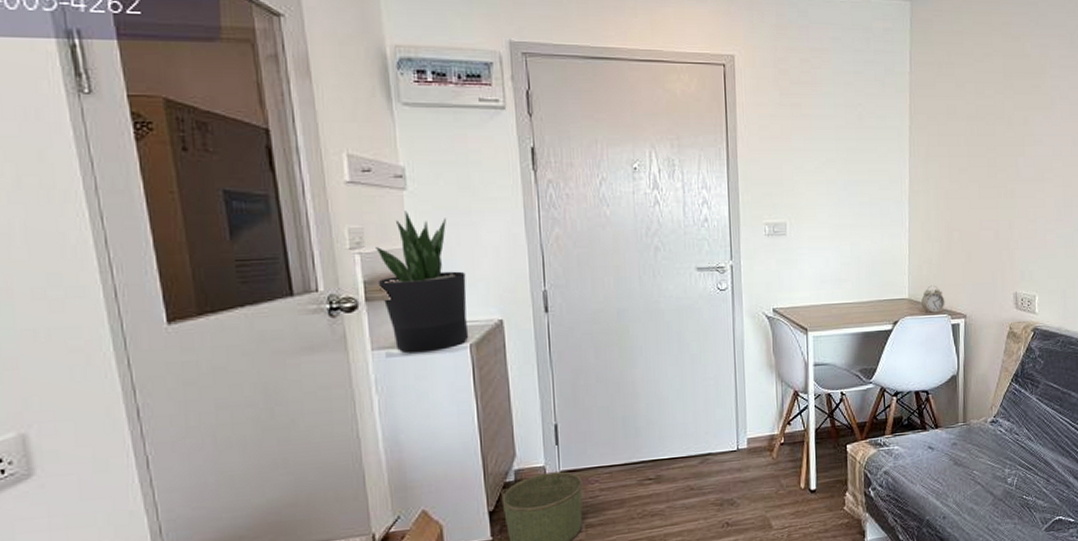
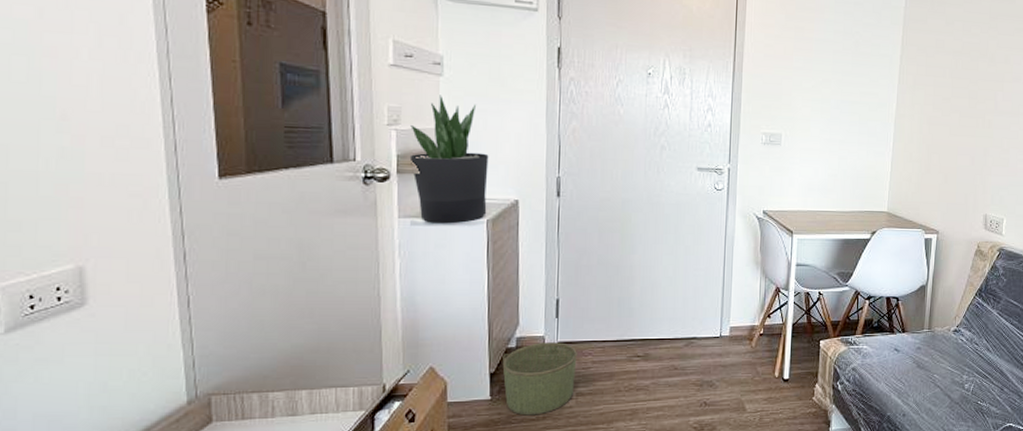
alarm clock: present [921,285,945,313] -> none [899,201,921,227]

